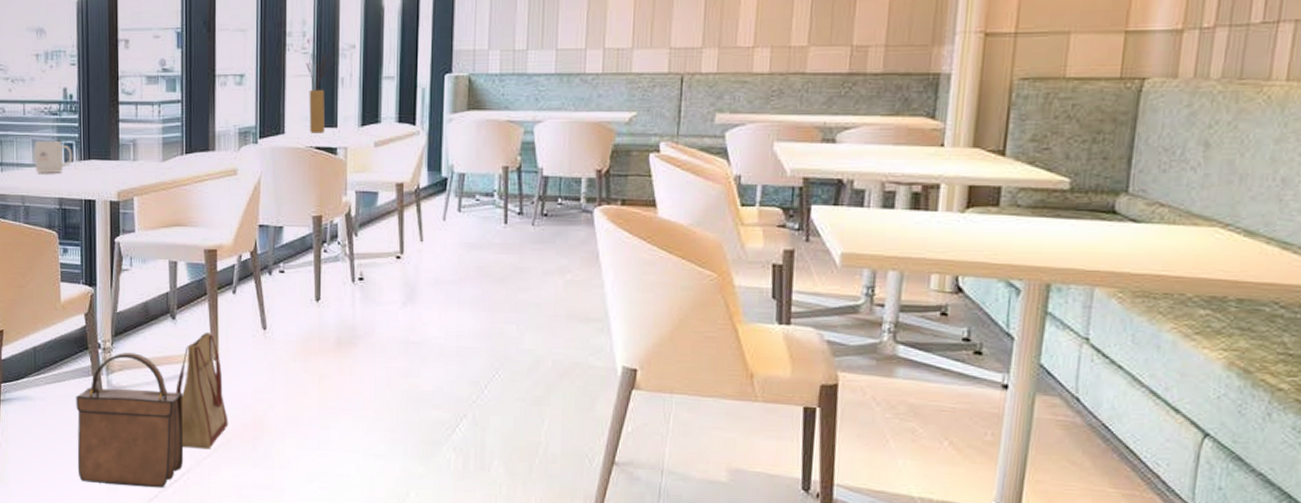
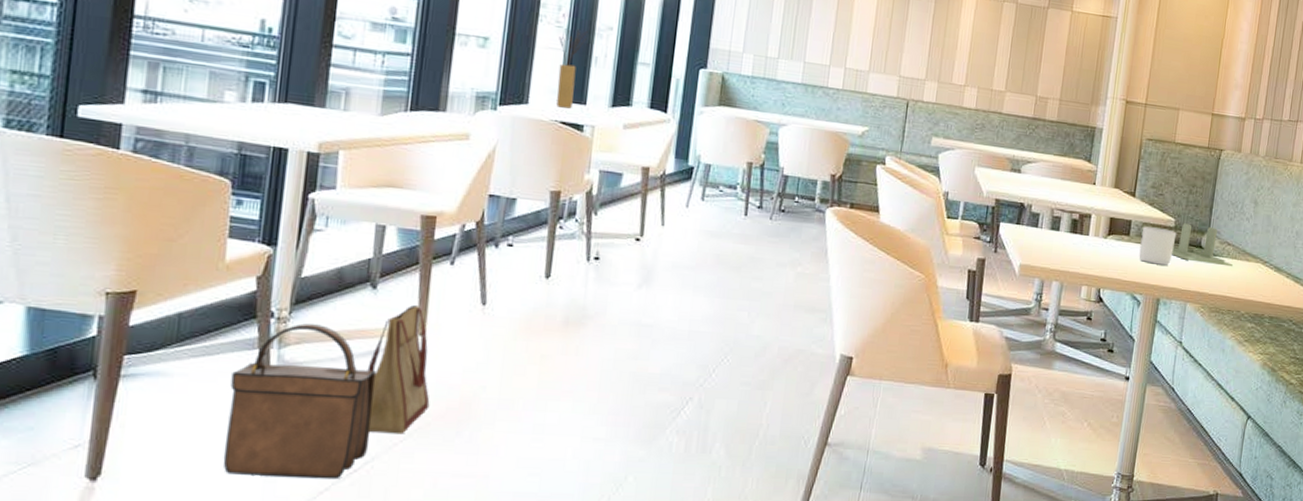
mug: present [34,140,73,174] -> none [209,73,264,114]
mug: none [1015,192,1074,240] -> present [1139,226,1177,266]
napkin holder: none [1067,183,1169,235] -> present [1172,223,1233,267]

